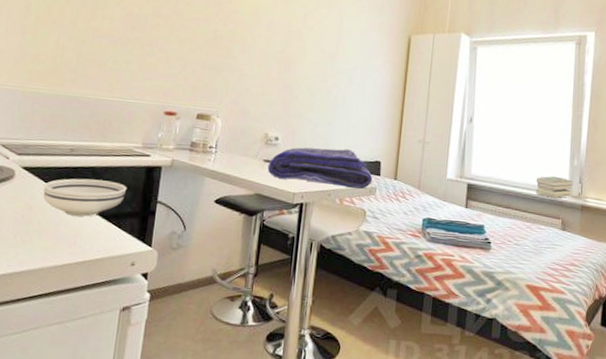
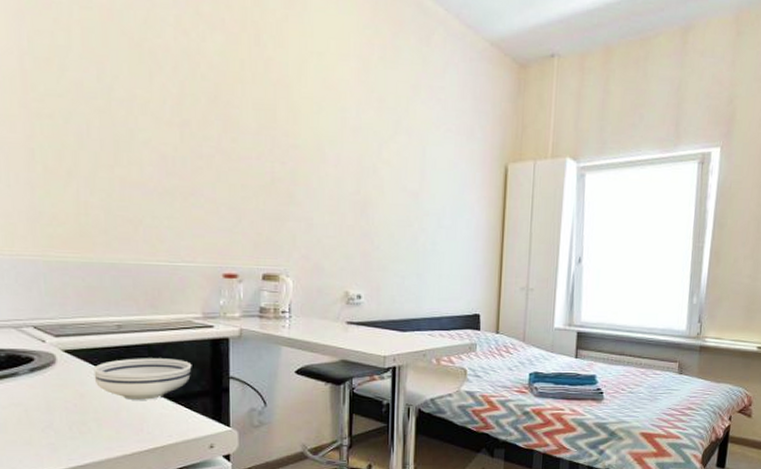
towel: present [267,147,373,190] -> none [352,303,472,347]
books: present [536,176,574,199] -> none [651,316,692,341]

